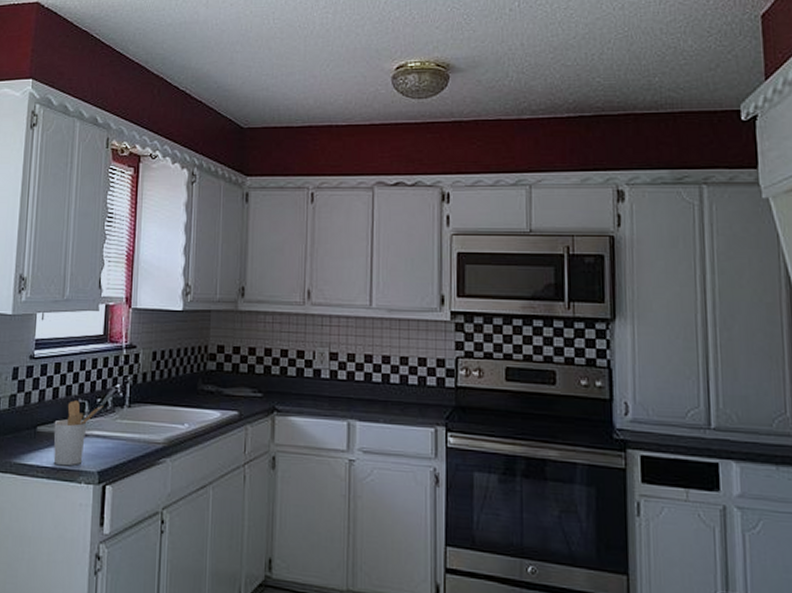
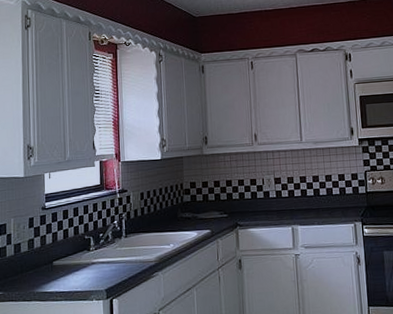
utensil holder: present [53,400,103,466] -> none [67,237,105,289]

